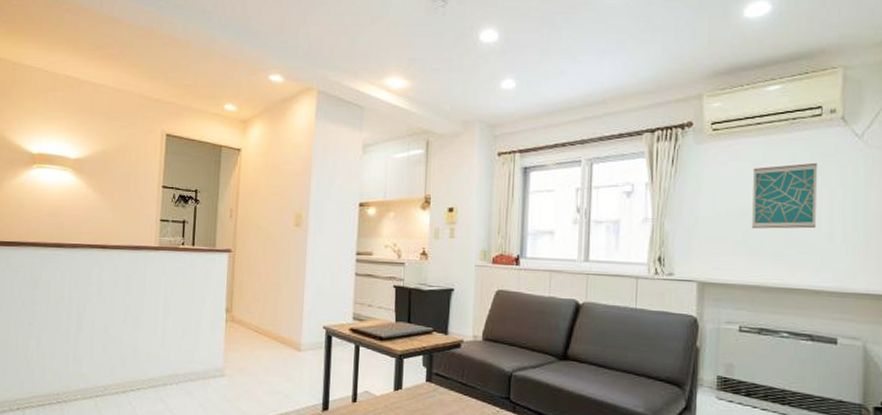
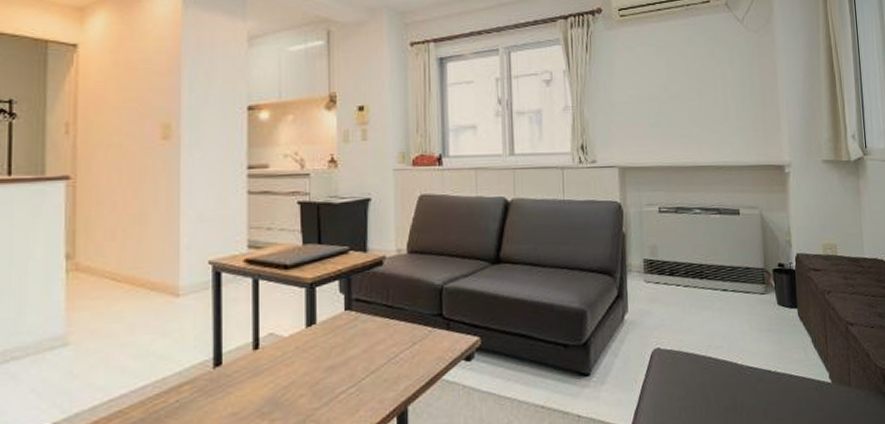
wall art: present [752,162,818,229] -> none [658,46,715,110]

